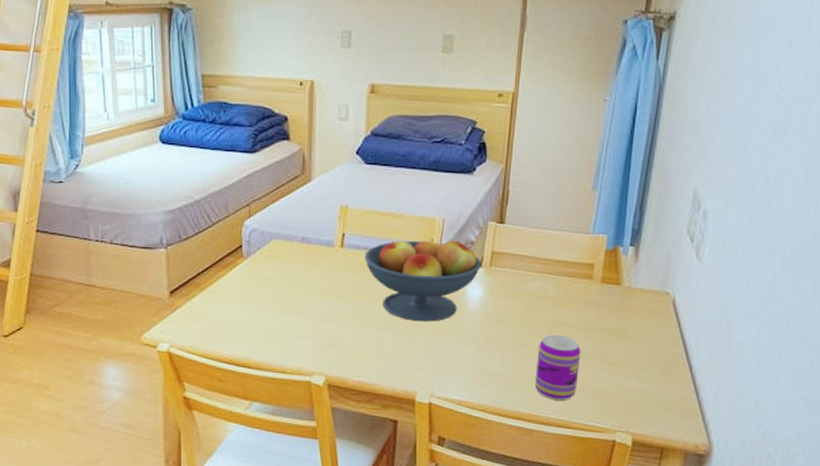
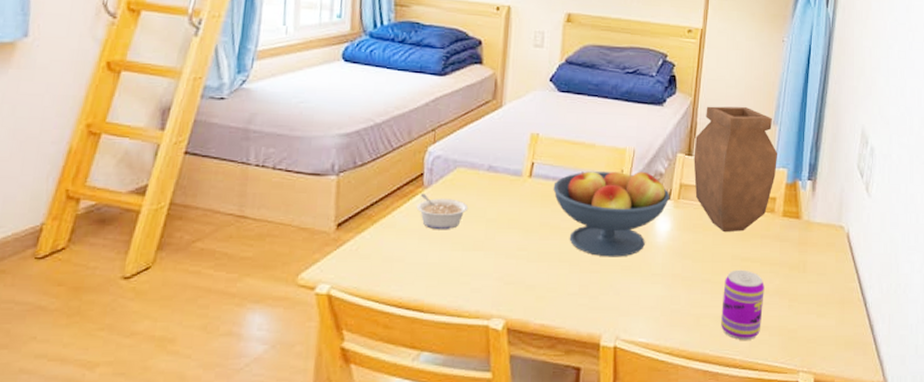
legume: none [238,263,286,297] -> present [416,193,469,230]
water jug: none [506,173,597,299] -> present [693,106,777,233]

